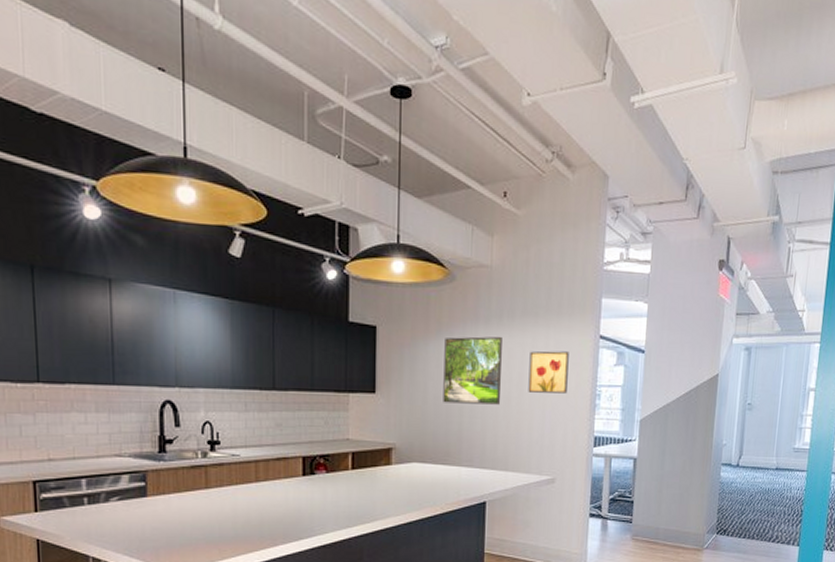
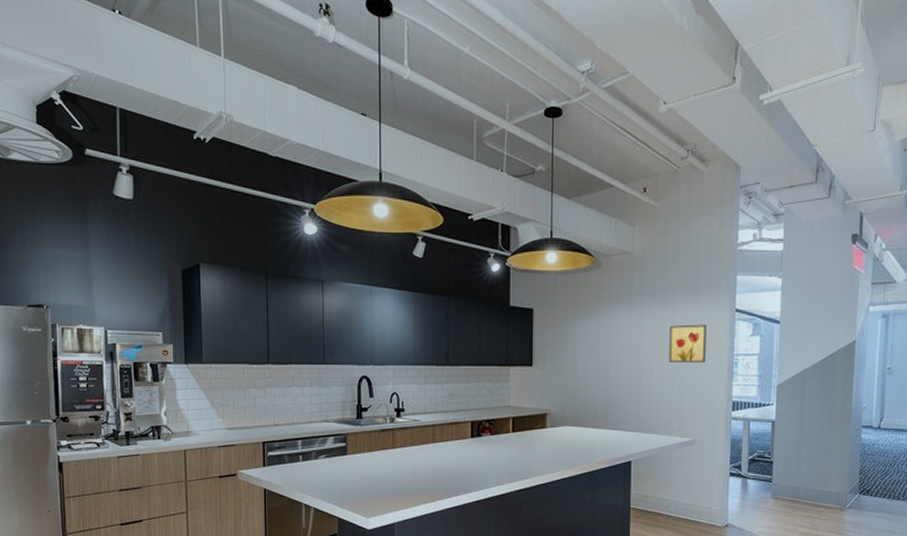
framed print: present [443,336,502,405] -> none [591,314,644,374]

